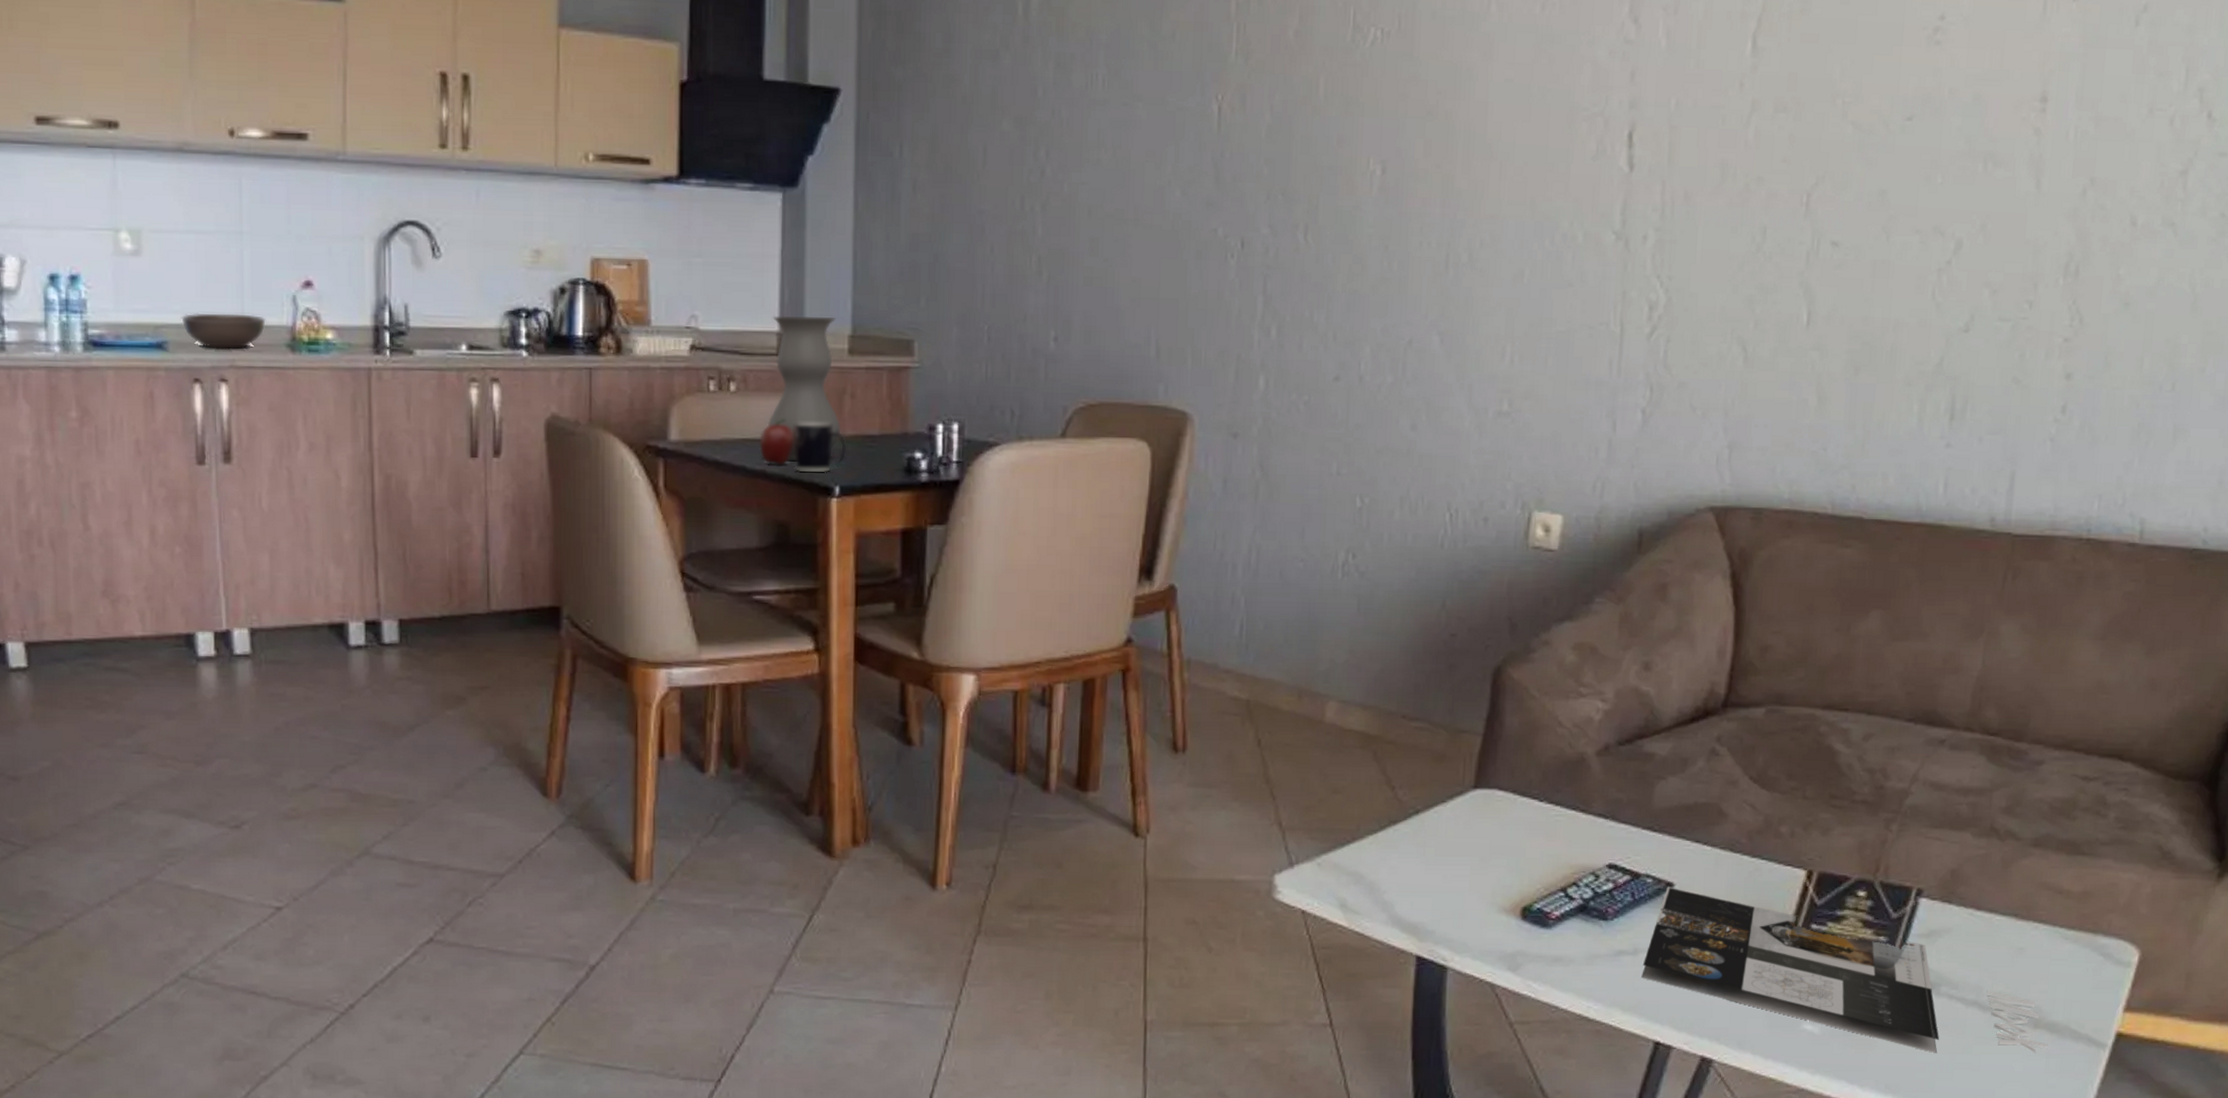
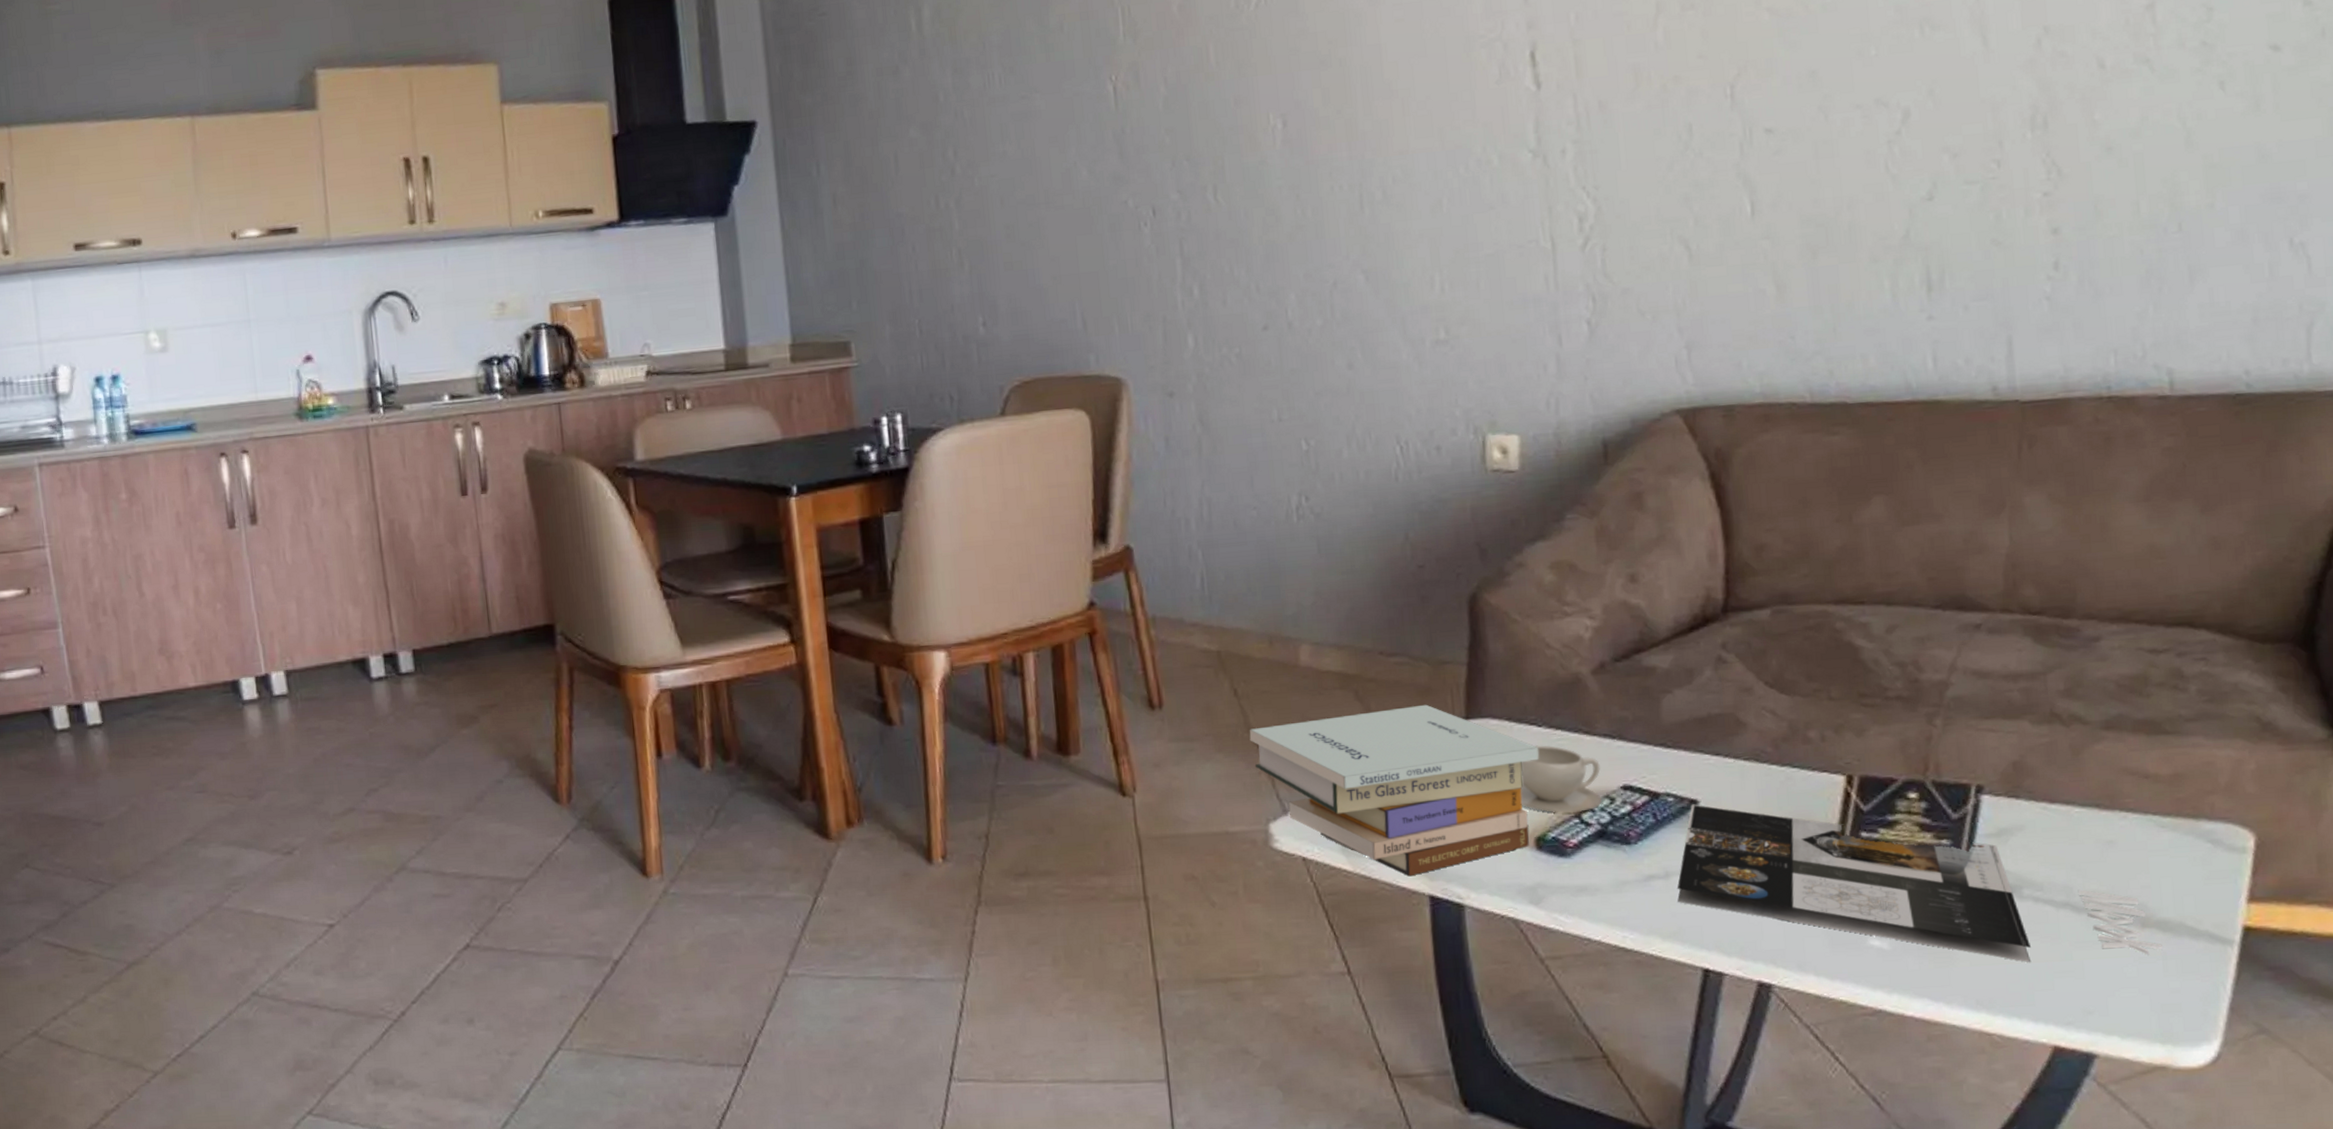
bowl: present [181,313,266,350] -> none [205,391,276,425]
fruit: present [759,419,794,466] -> none [717,429,750,473]
vase: present [768,315,841,461] -> none [717,330,792,467]
mug: present [794,422,847,473] -> none [748,427,800,477]
books: none [1267,770,1538,936] -> present [1249,704,1539,877]
teacup: none [1513,819,1591,886] -> present [1520,745,1602,813]

